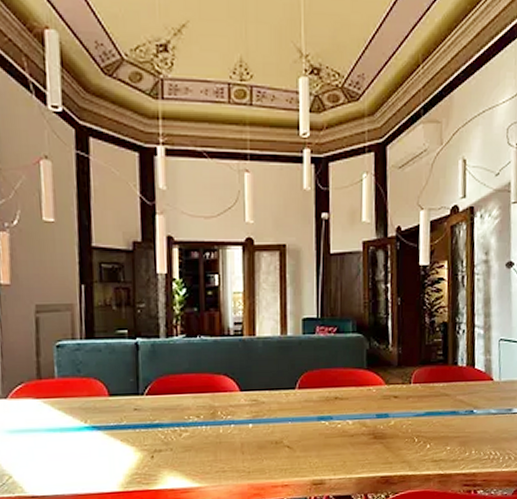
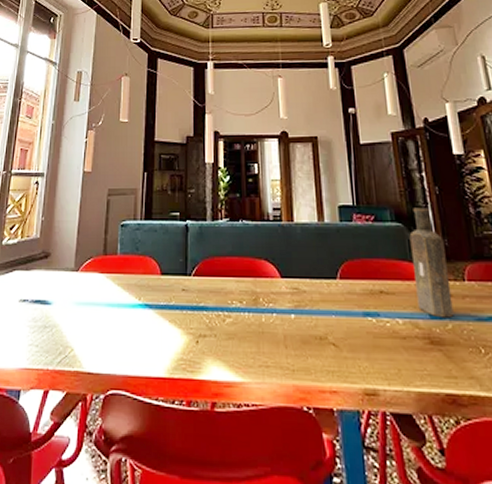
bottle: none [367,318,398,417] -> present [409,208,454,318]

